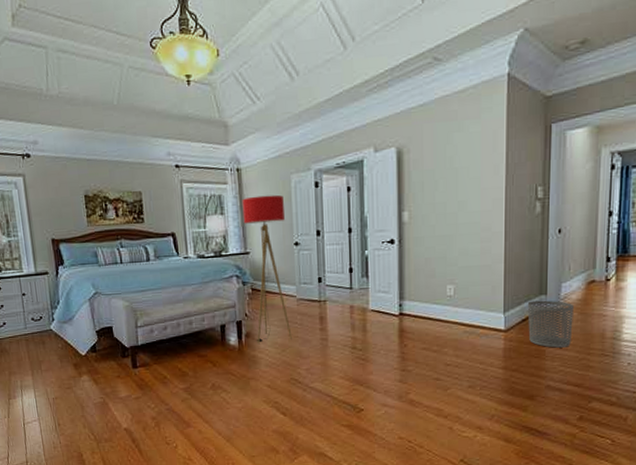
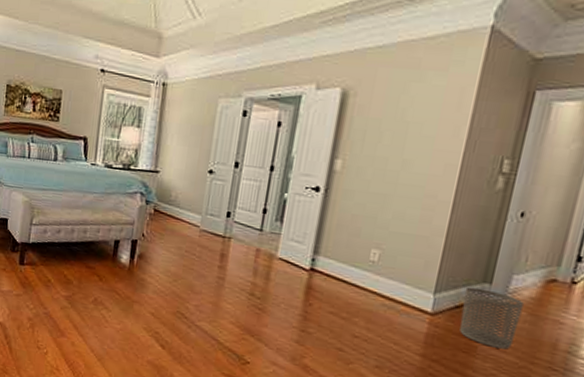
floor lamp: present [242,194,292,343] -> none [148,114,207,271]

